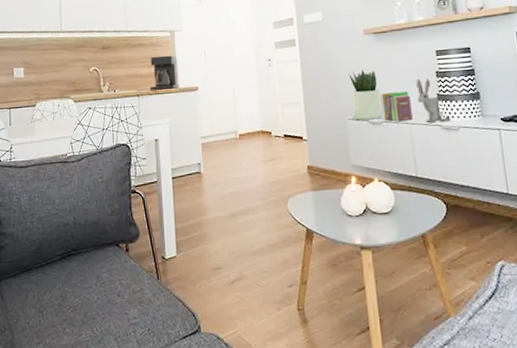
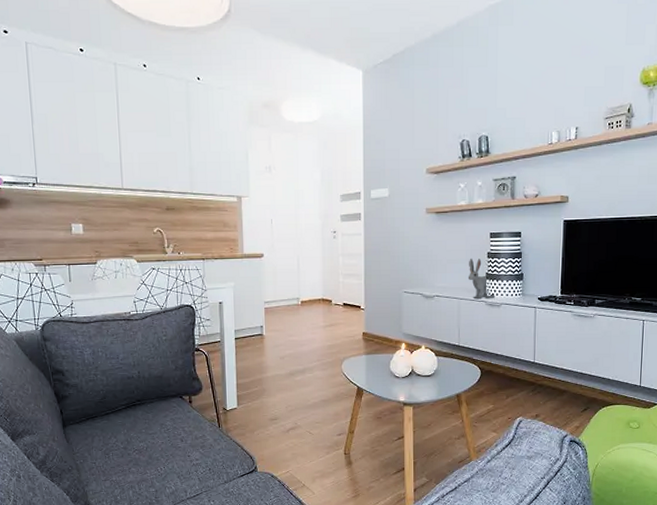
coffee maker: present [150,55,179,90] -> none [215,221,245,254]
planter: present [348,70,382,121] -> none [407,247,436,294]
books: present [378,90,413,122] -> none [434,268,462,297]

